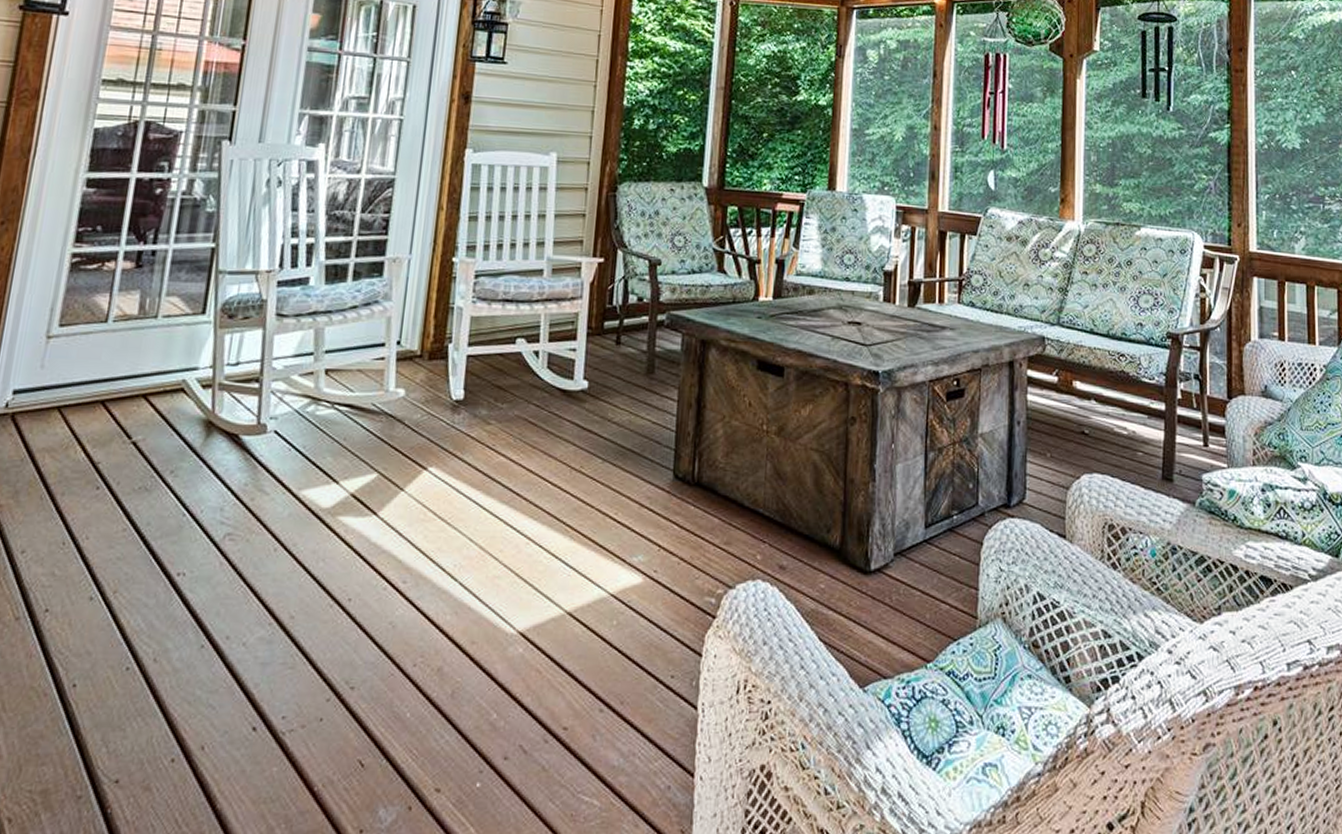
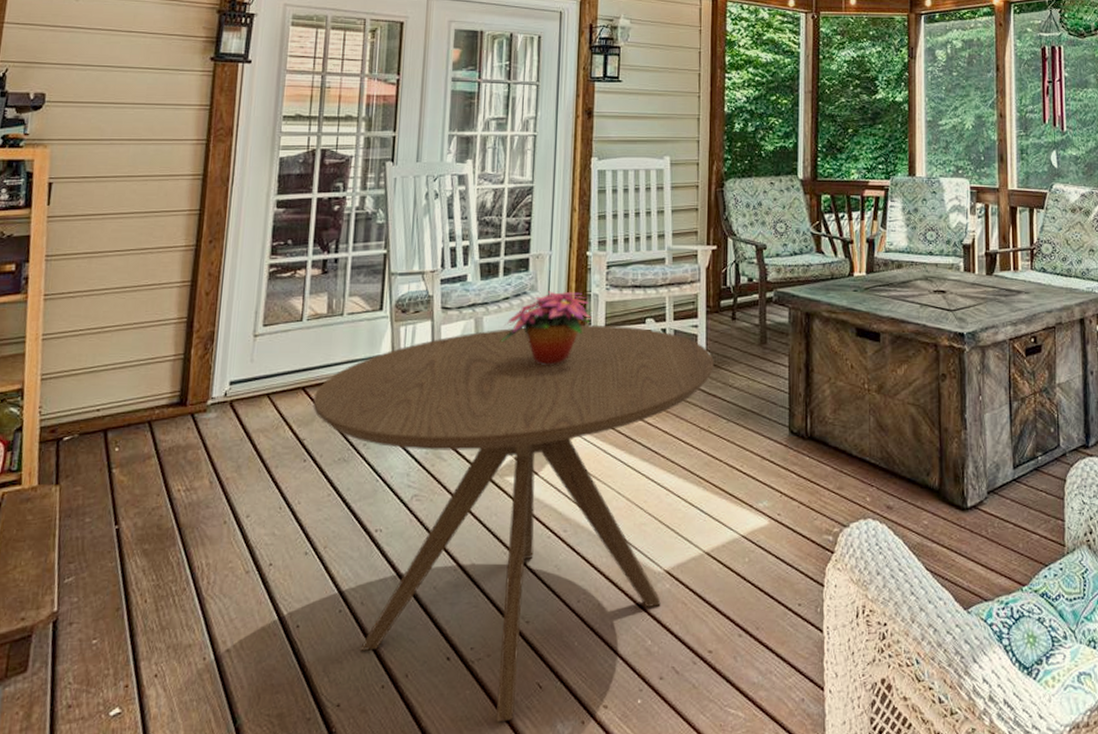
dining table: none [112,341,593,806] -> present [313,324,715,722]
flower arrangement: none [343,301,455,387] -> present [500,291,593,365]

